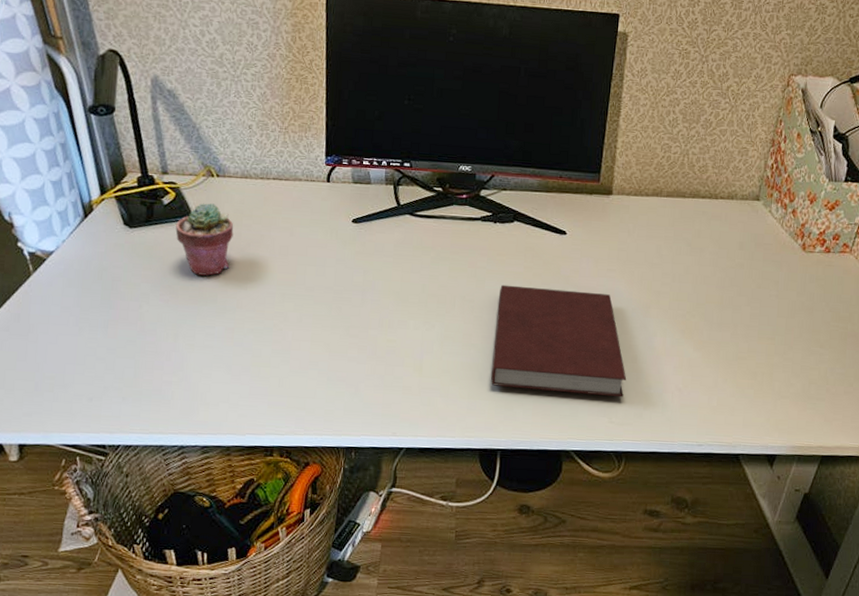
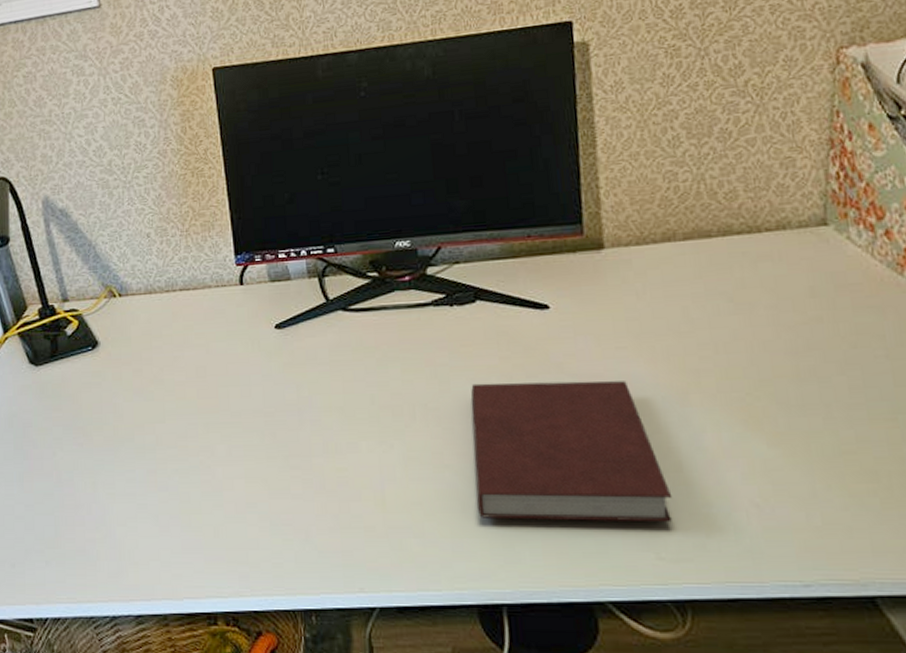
potted succulent: present [175,203,234,276] -> none [82,327,144,411]

